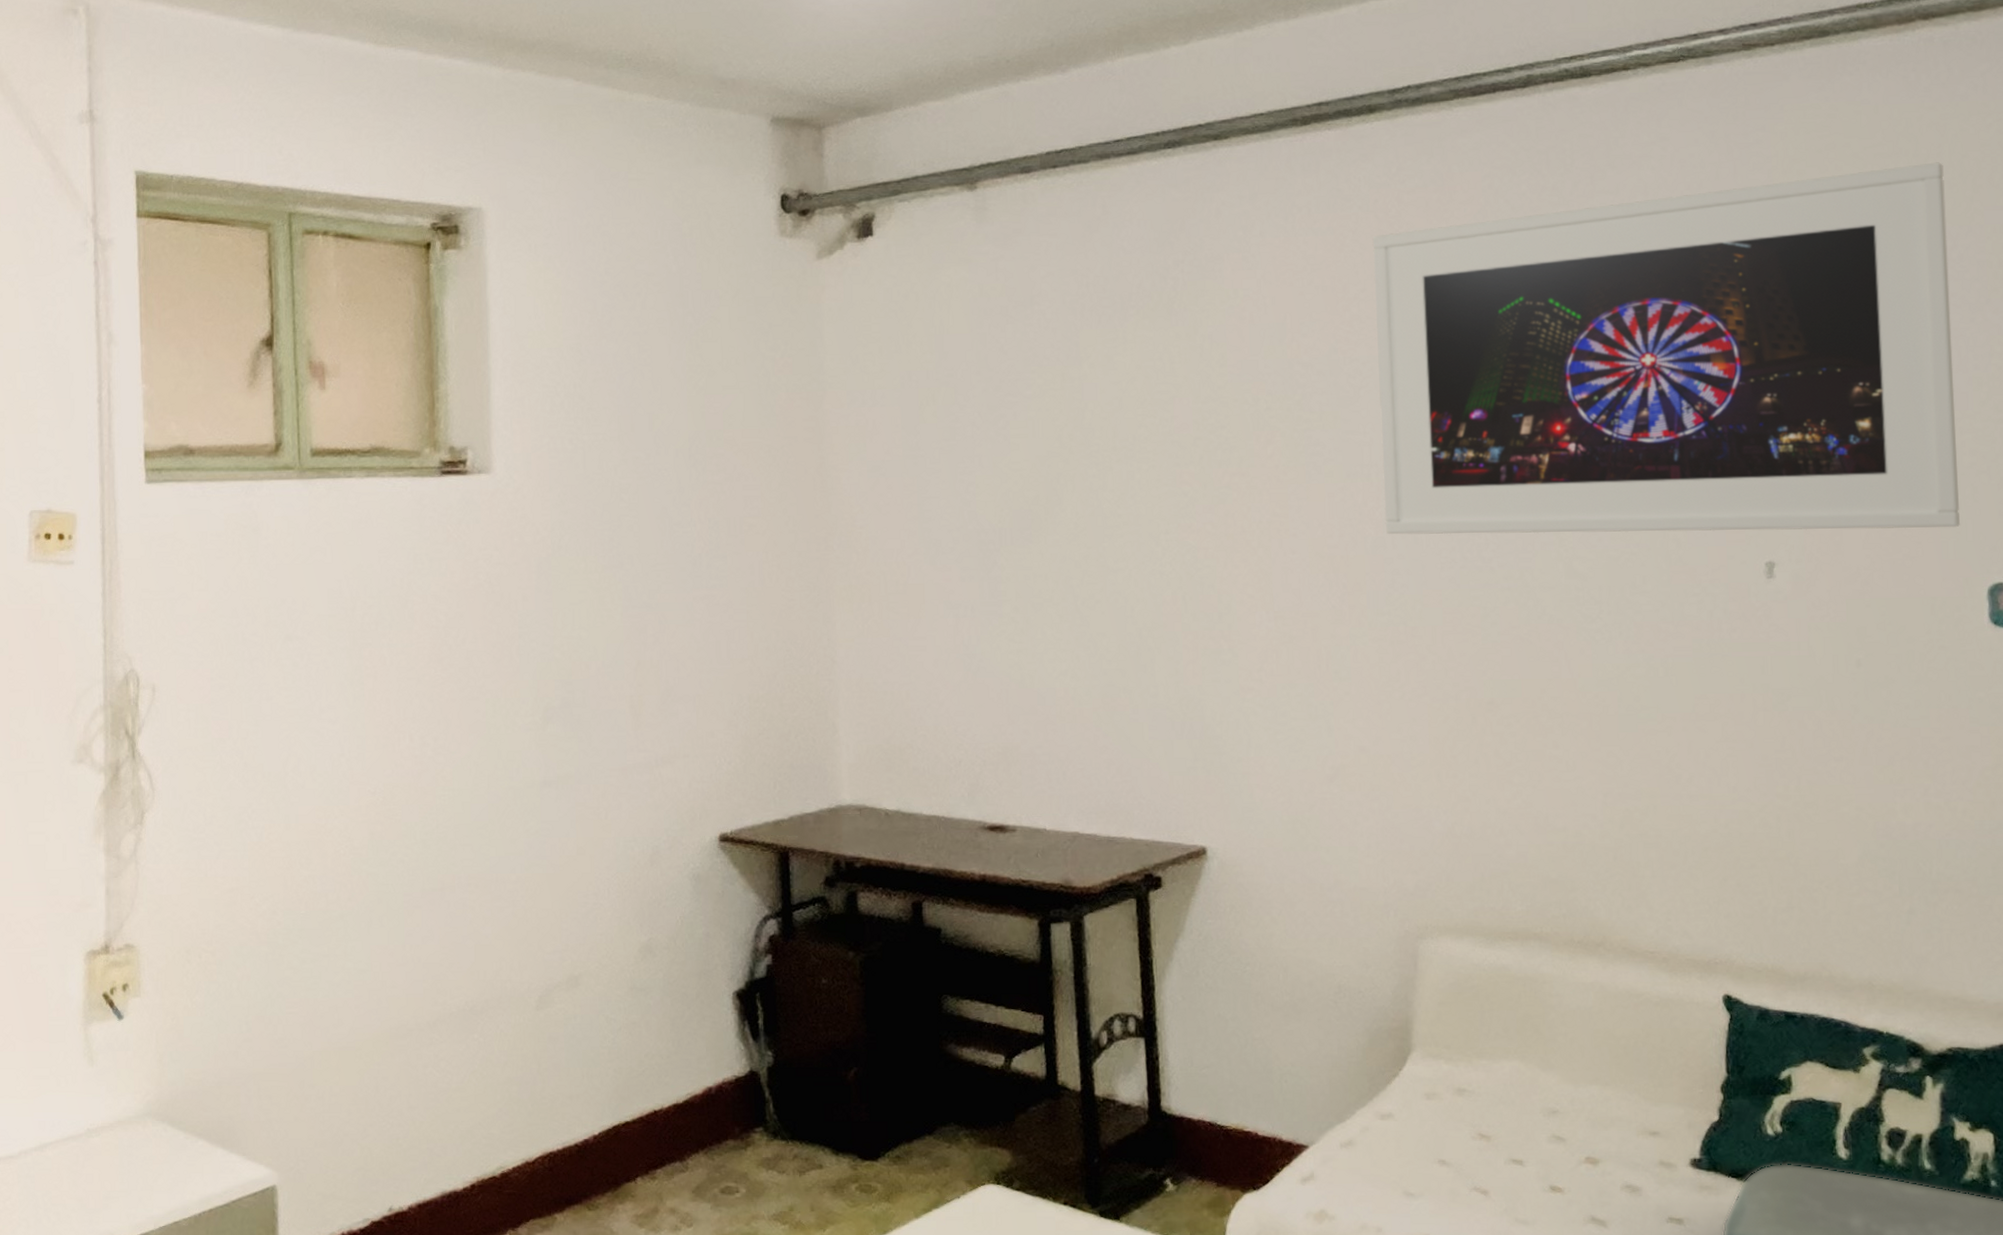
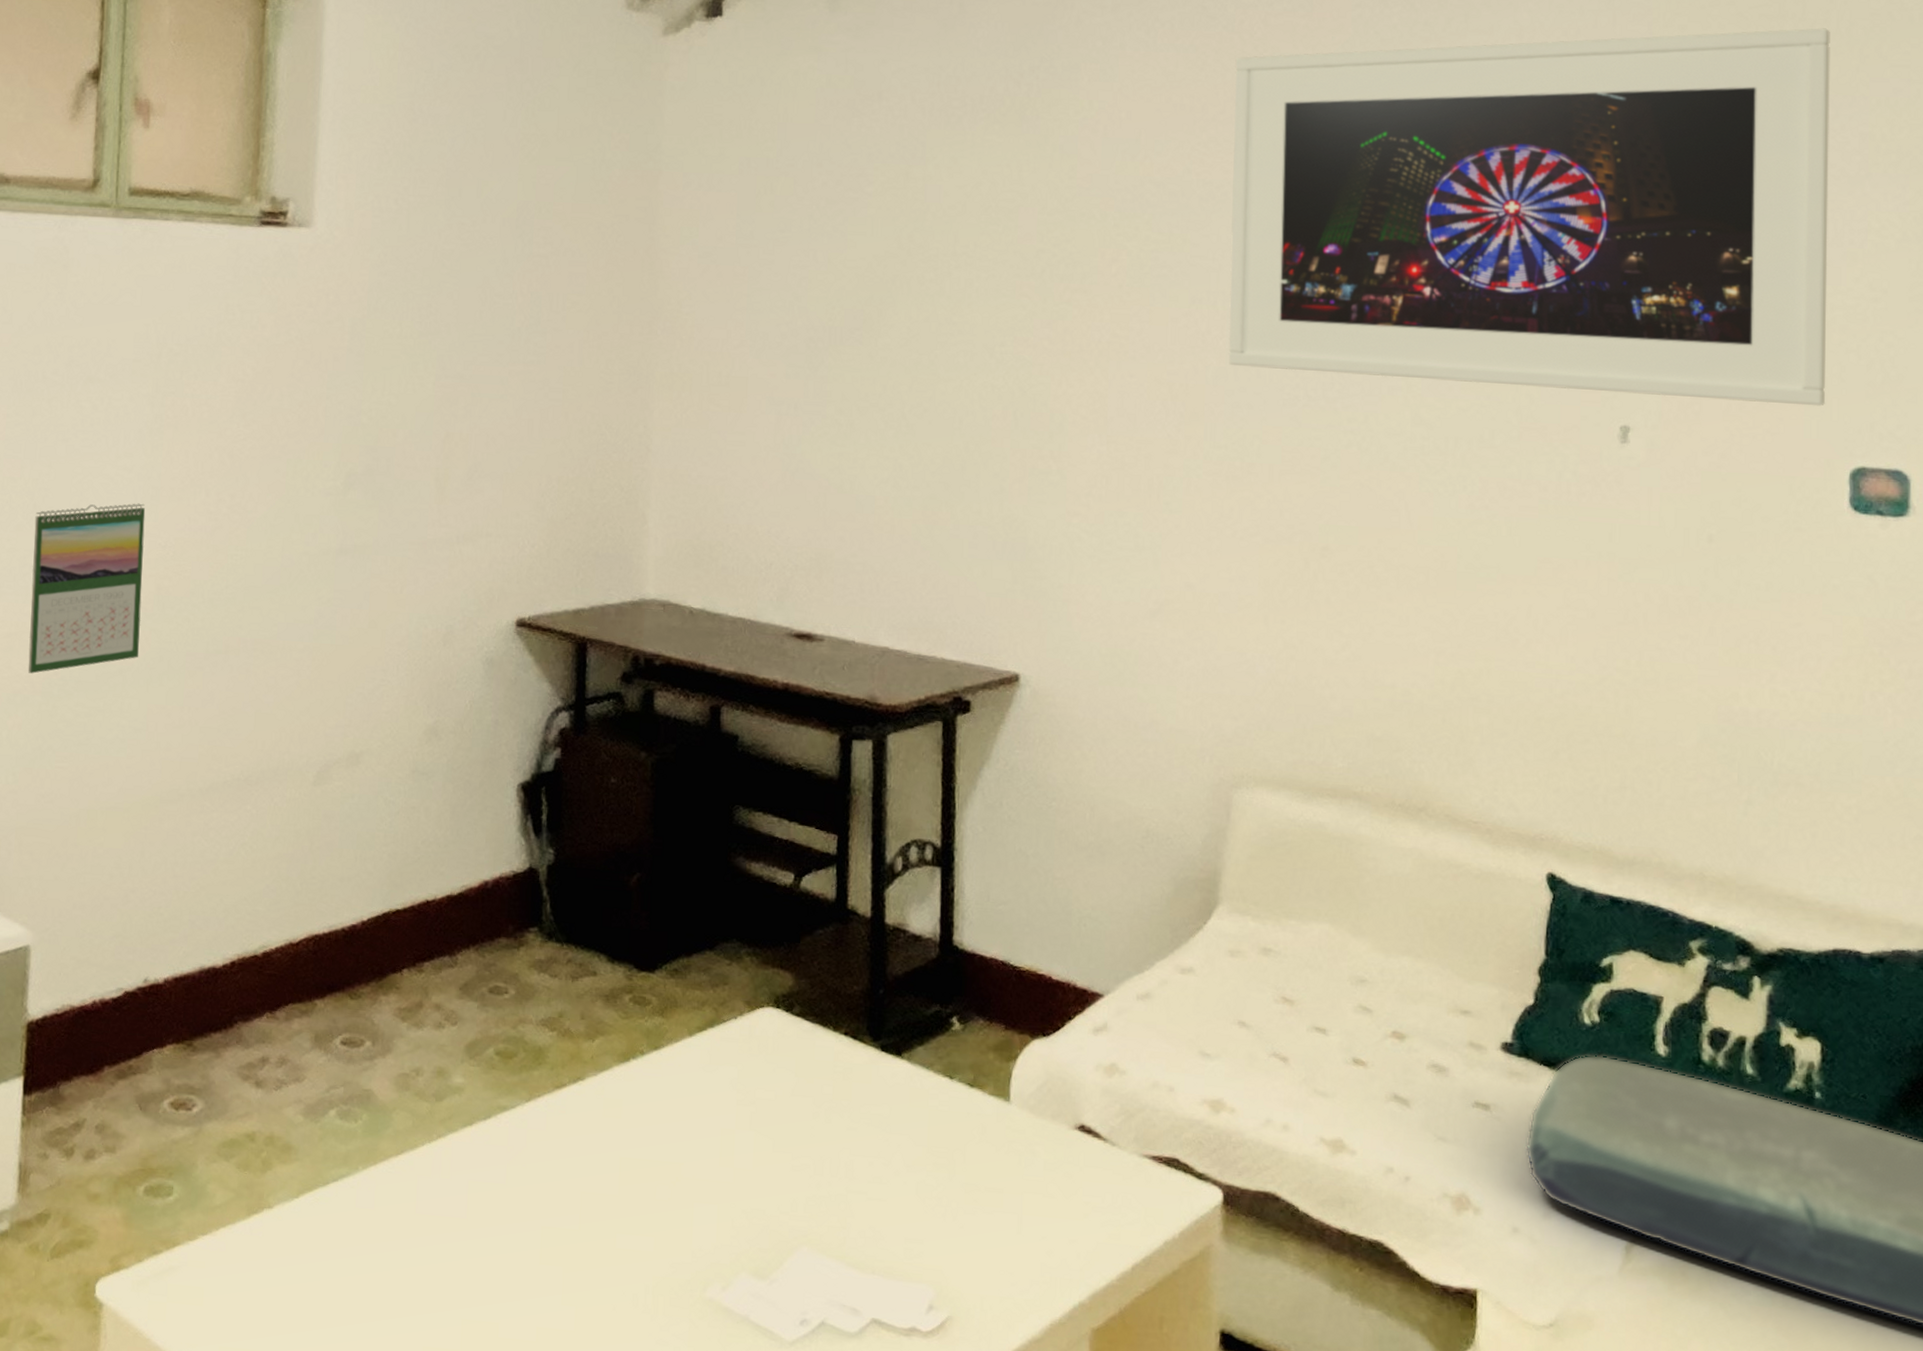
calendar: none [246,753,358,925] -> present [27,503,146,674]

